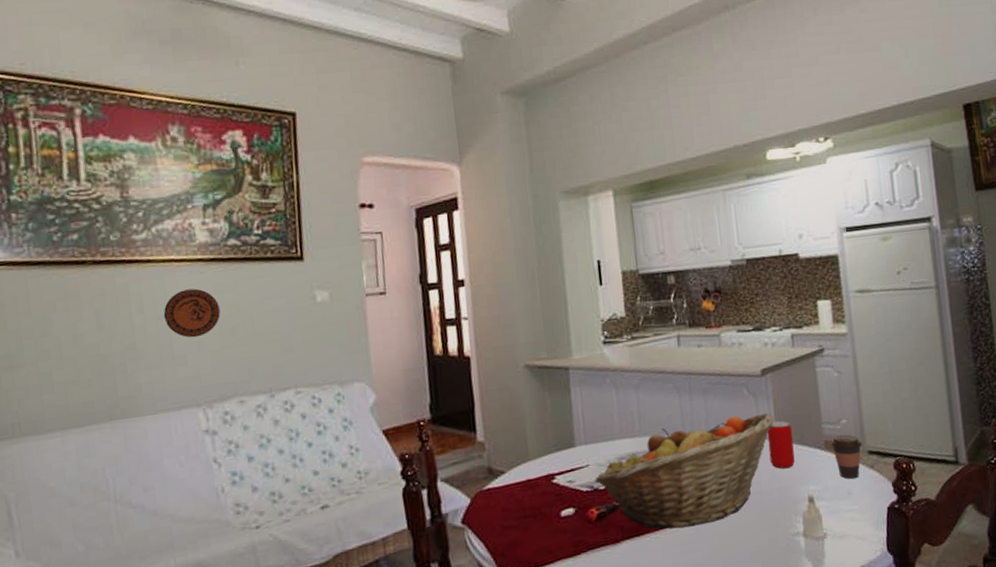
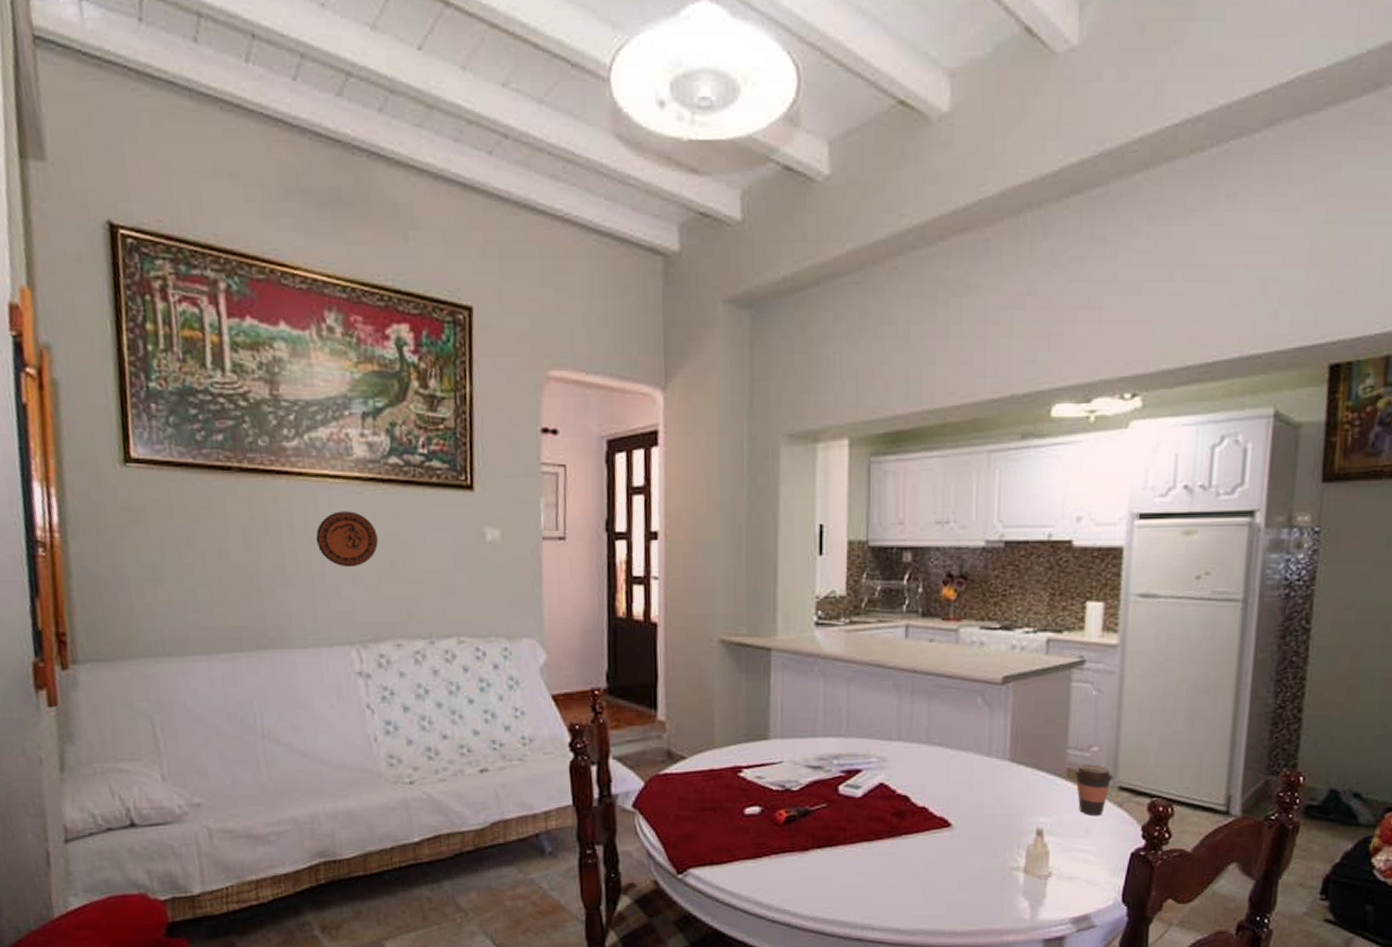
fruit basket: present [595,413,775,529] -> none [788,727,1011,845]
beverage can: present [767,420,795,469] -> none [997,738,1030,795]

